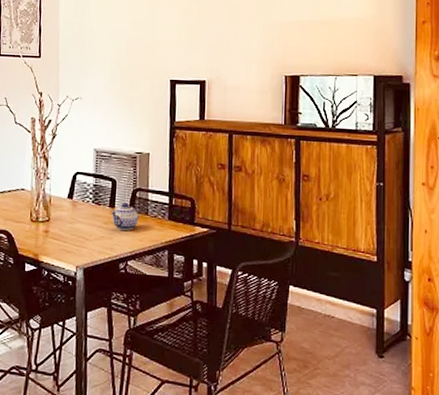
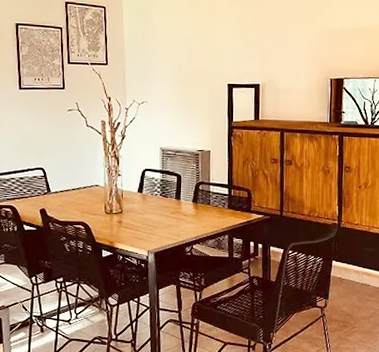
teapot: present [111,203,139,231] -> none [177,195,202,219]

